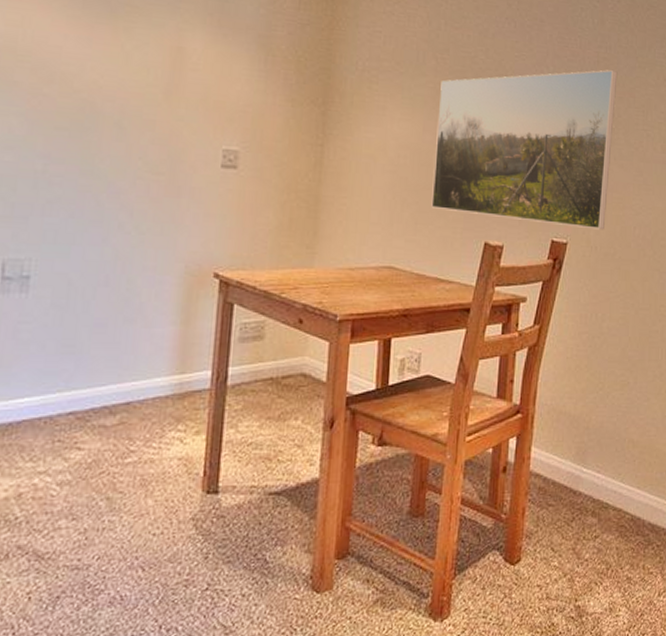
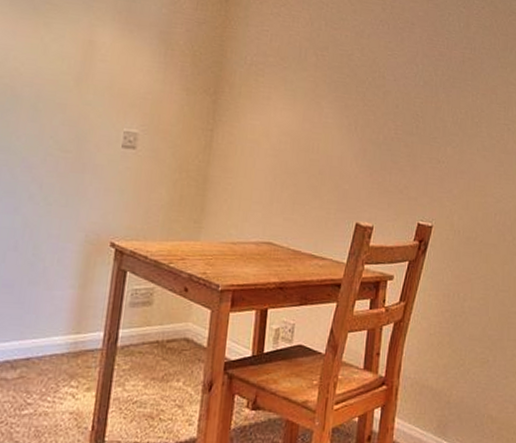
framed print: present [431,69,618,230] -> none [308,68,482,215]

